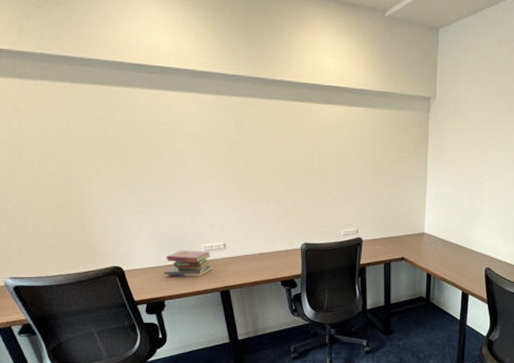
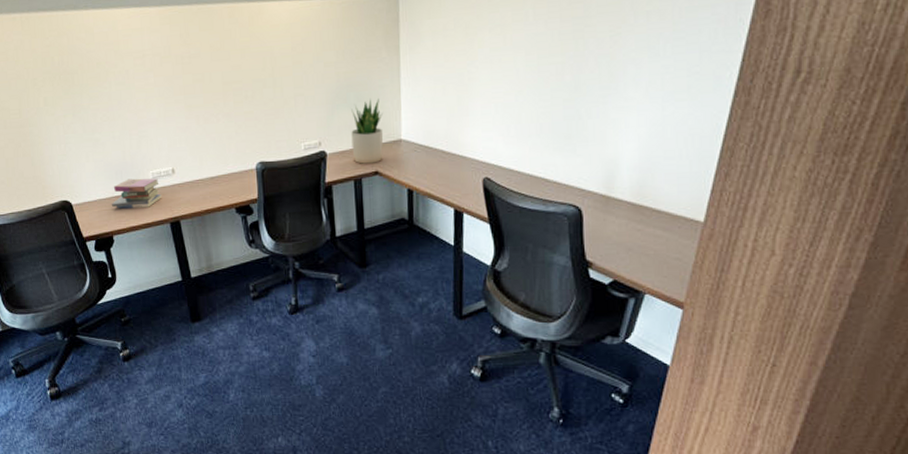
planter: none [384,197,410,251] -> present [351,98,383,164]

